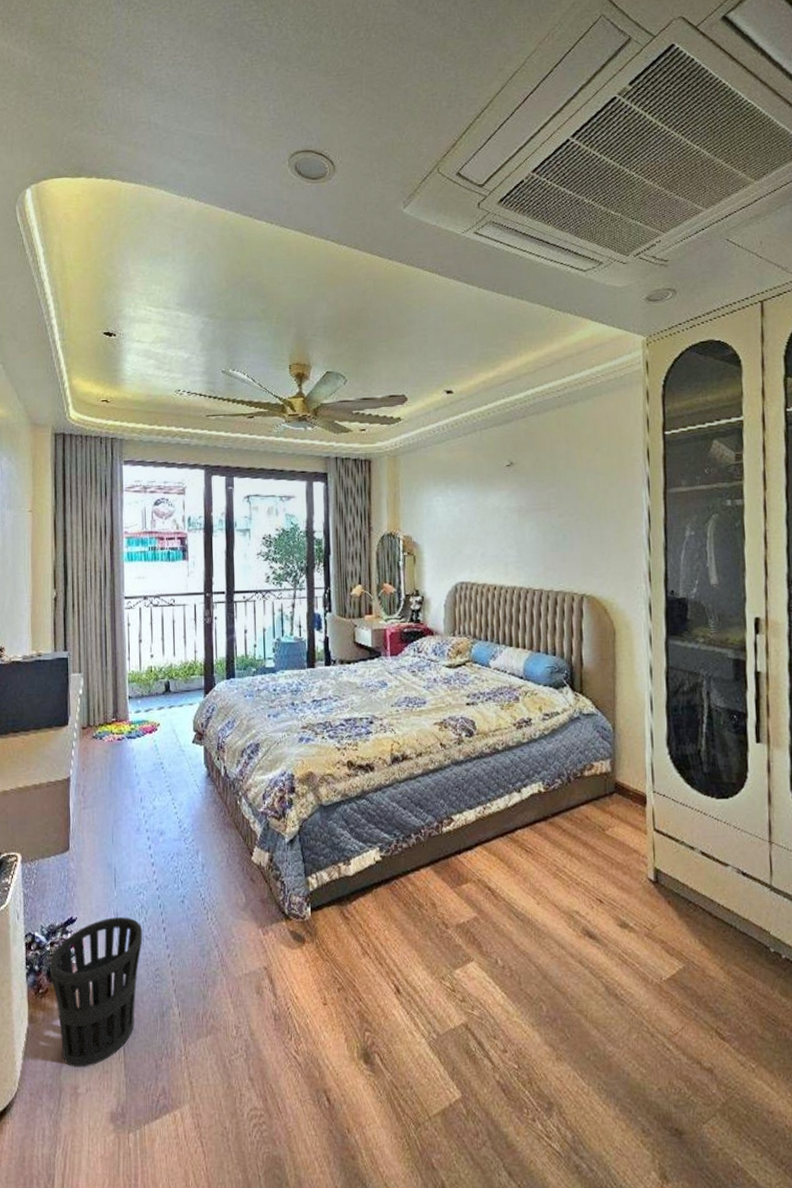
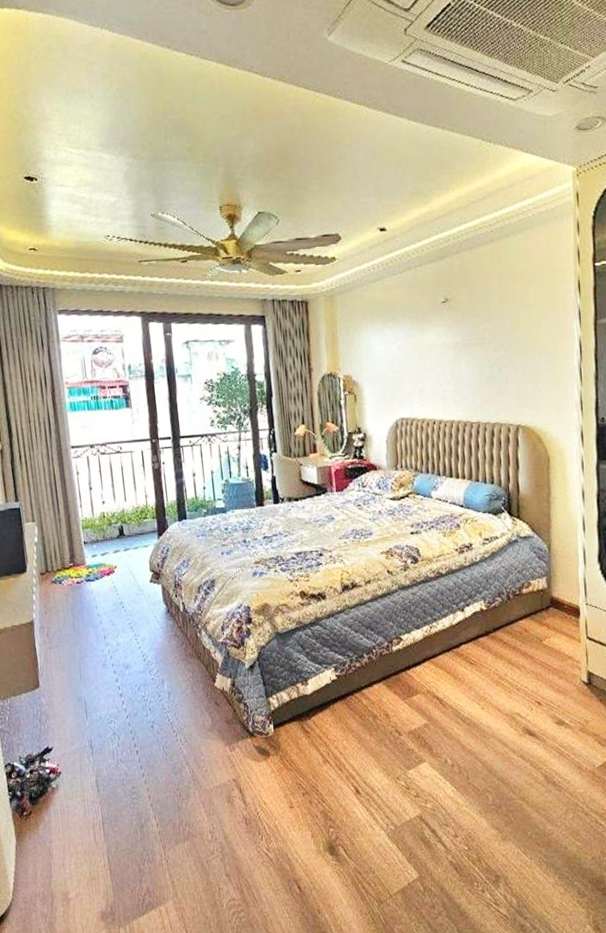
wastebasket: present [50,917,143,1068] -> none [31,743,118,877]

